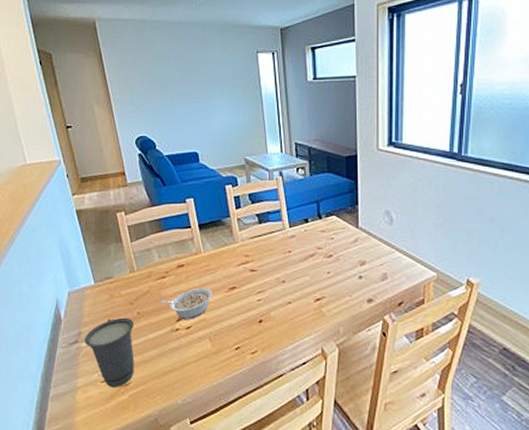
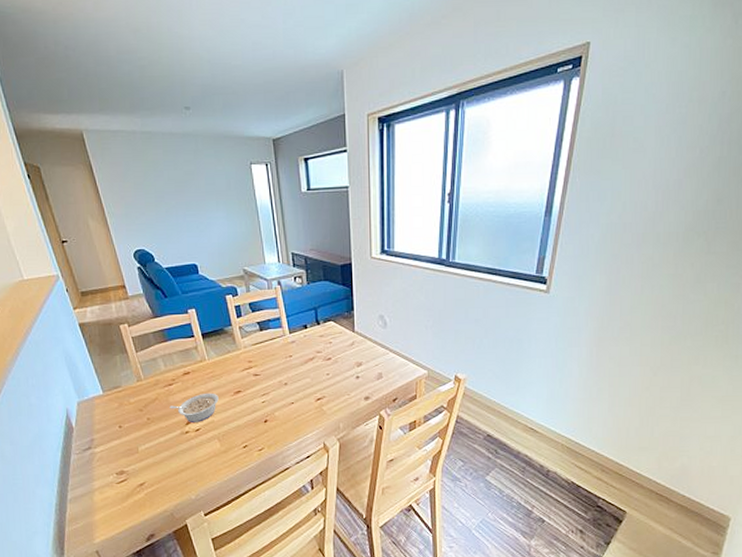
cup: present [85,317,134,387] -> none [98,423,148,487]

